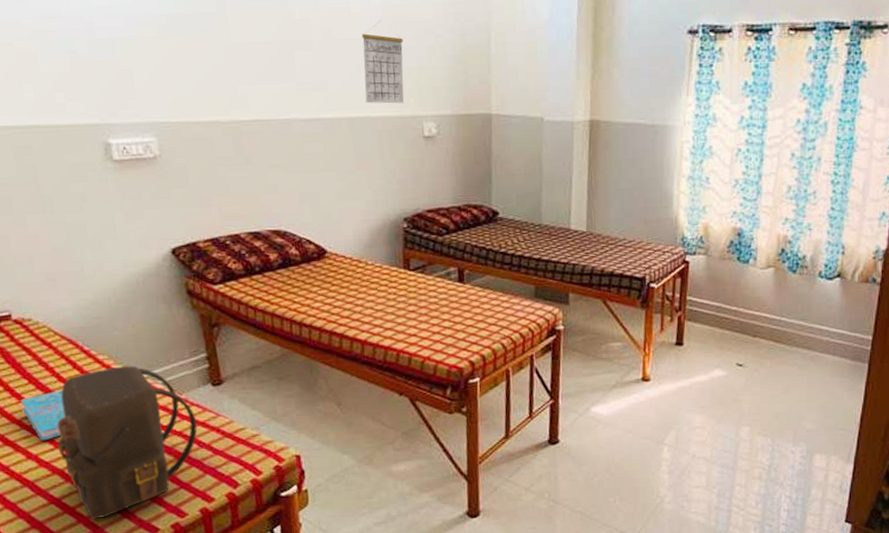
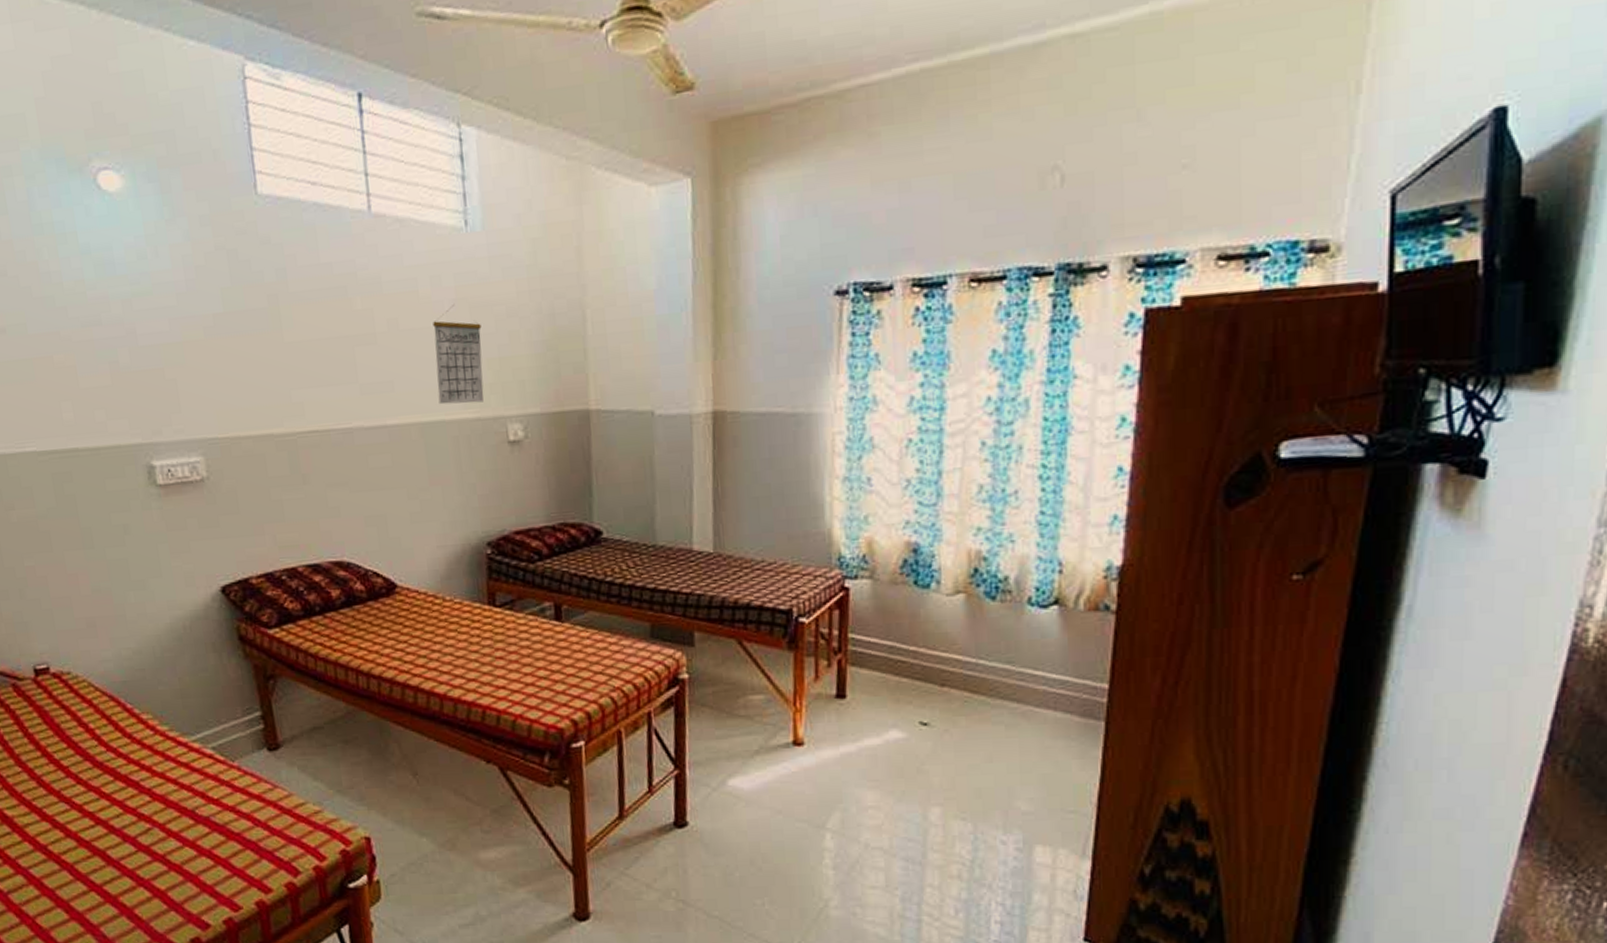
cover: present [20,390,66,441] -> none [59,756,108,816]
backpack: present [57,365,198,520] -> none [98,725,252,912]

